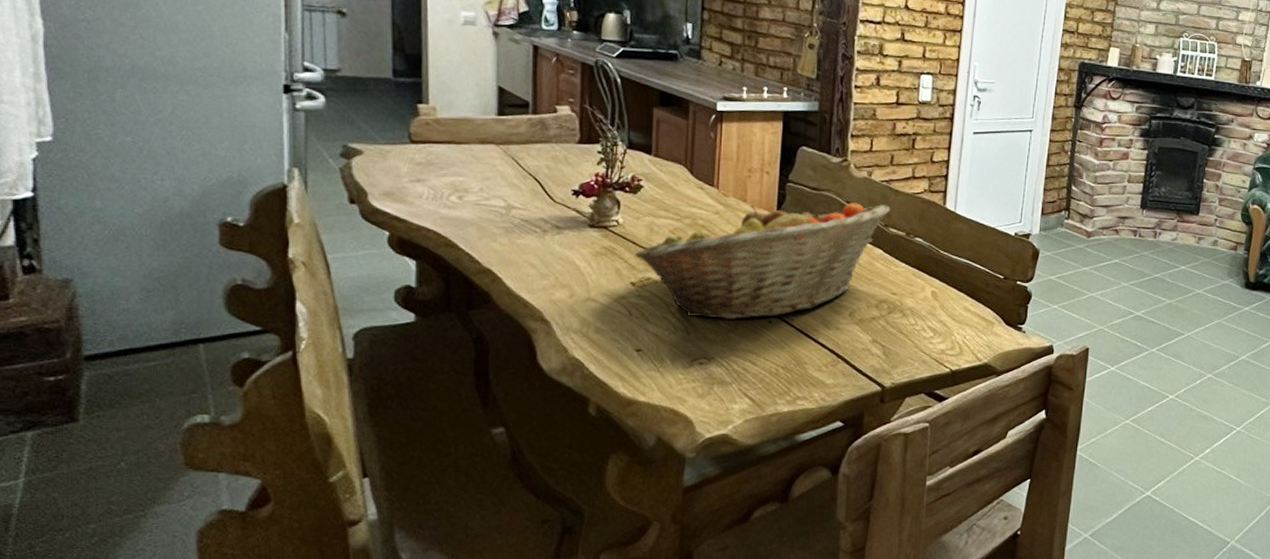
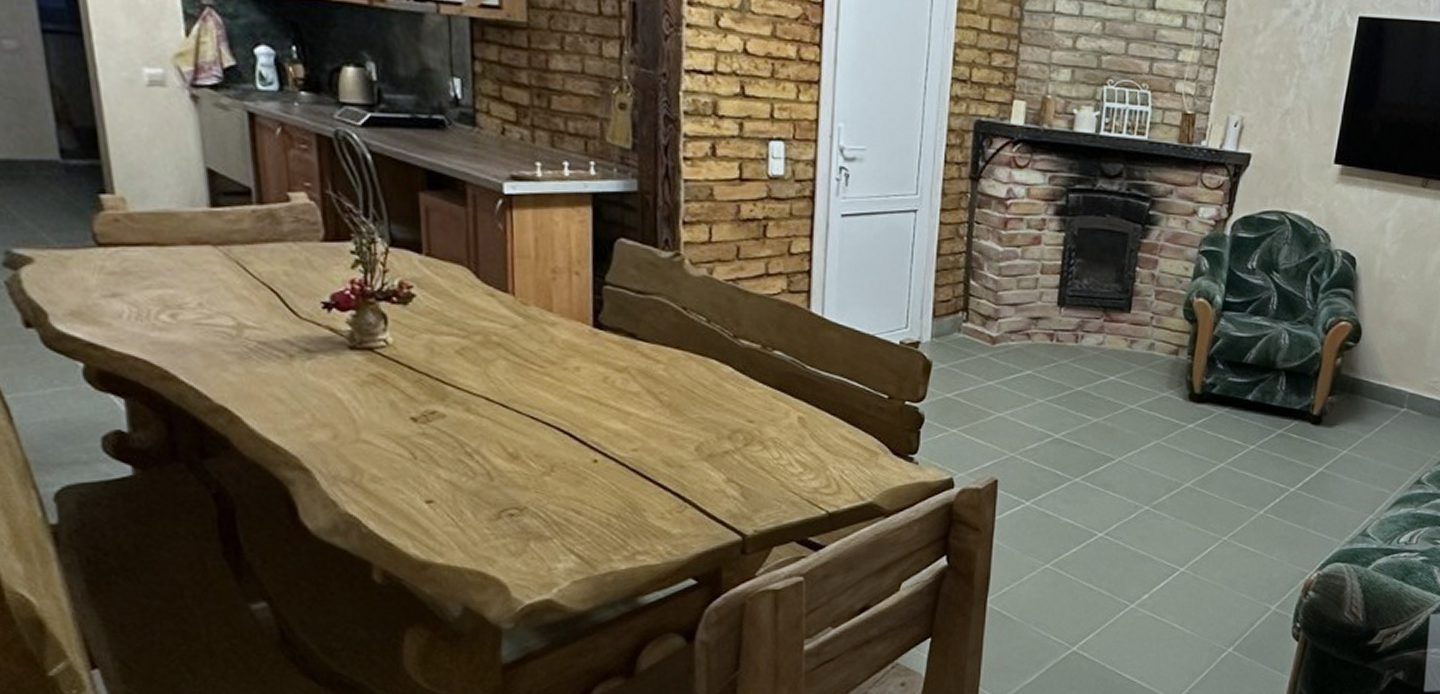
fruit basket: present [635,203,890,319] -> none [413,309,739,460]

